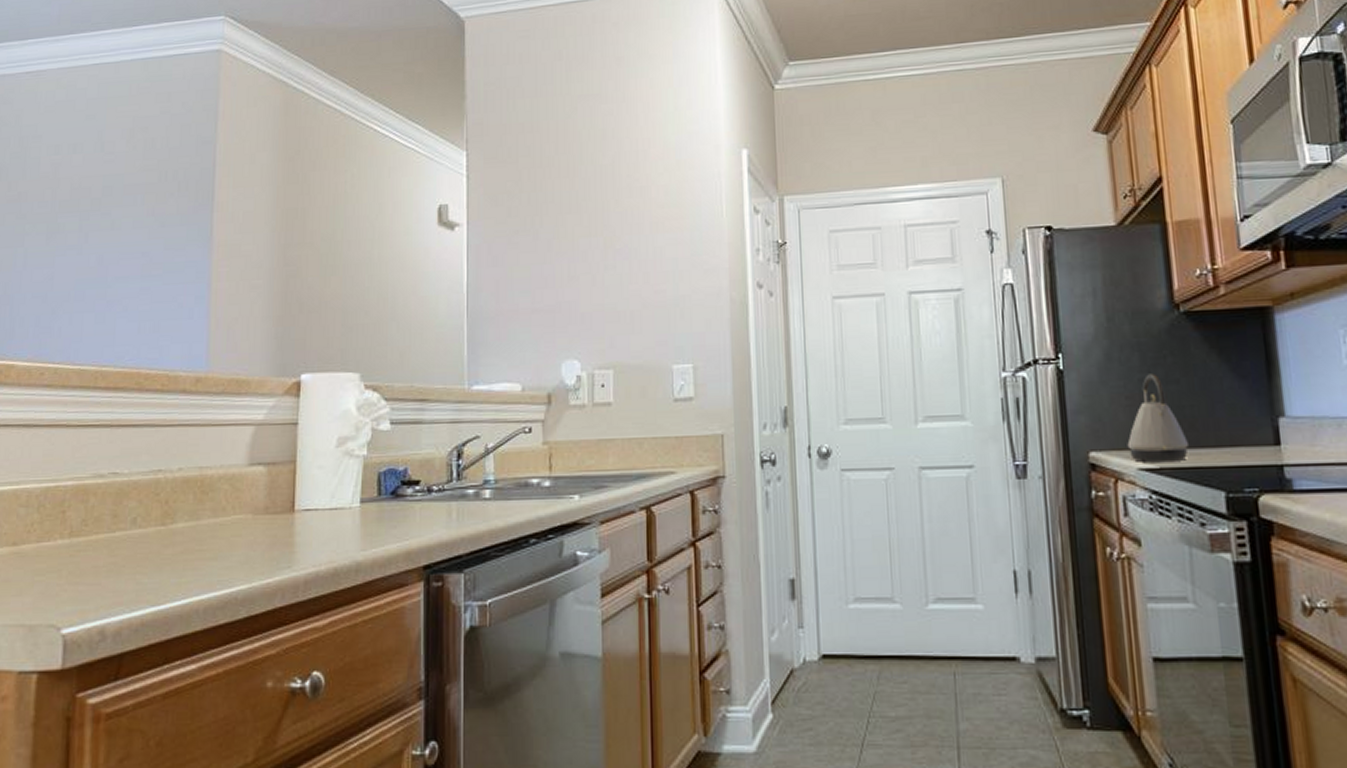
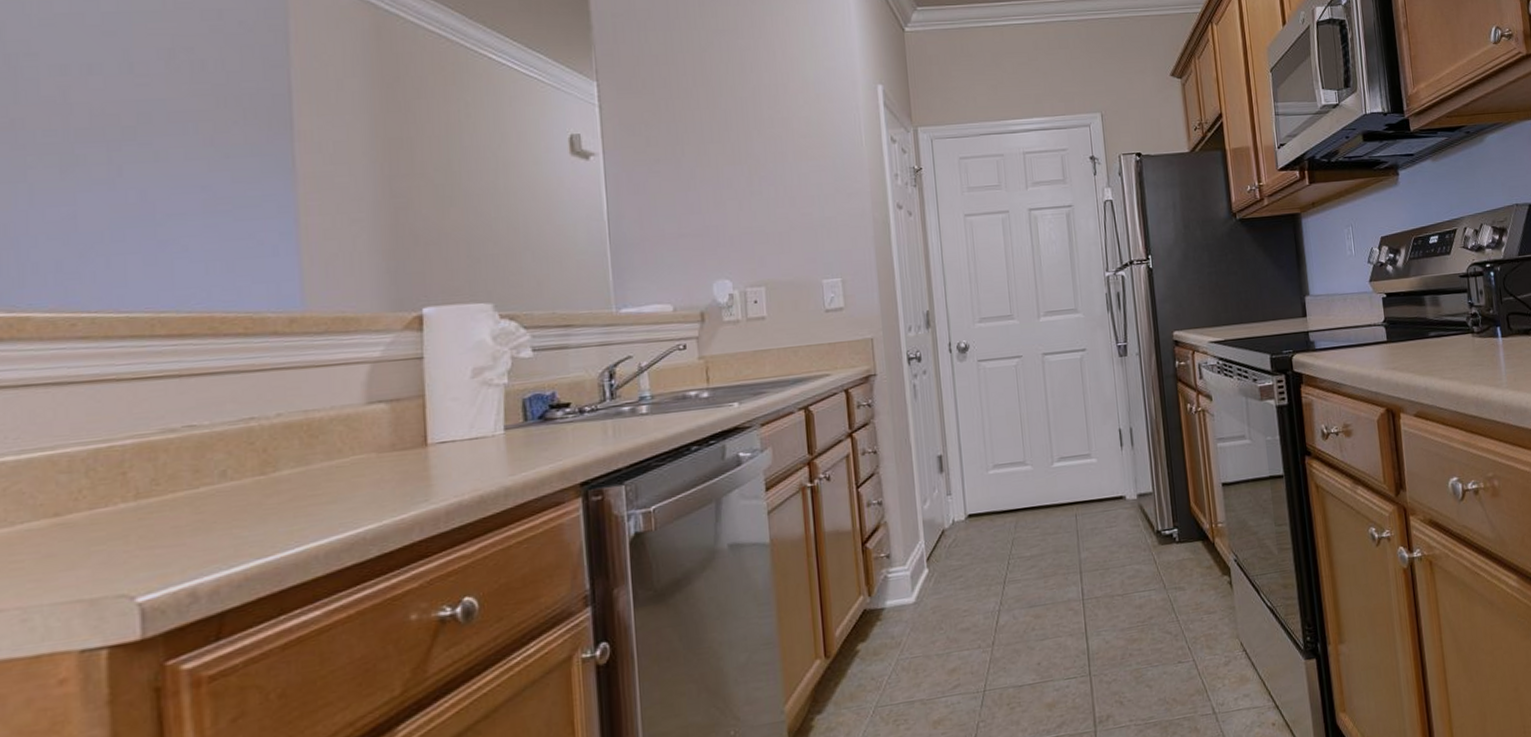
kettle: present [1127,373,1188,463] -> none [1200,268,1244,337]

